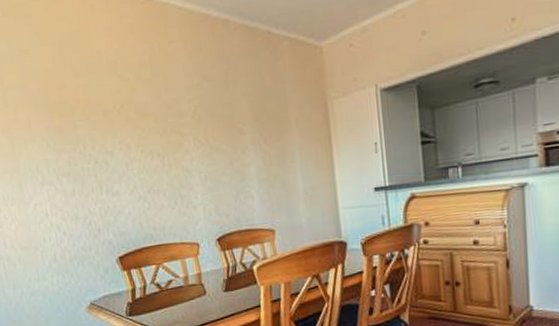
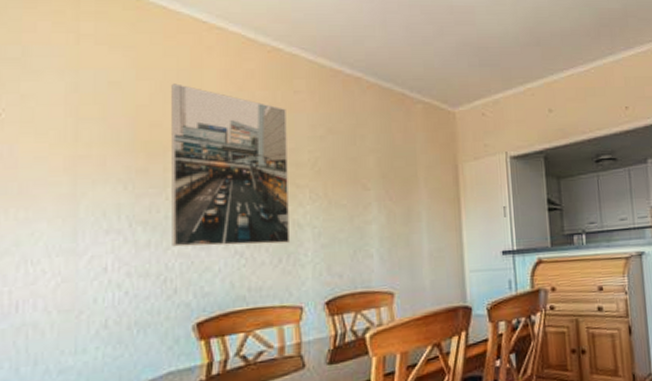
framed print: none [67,45,182,194] -> present [171,83,289,247]

